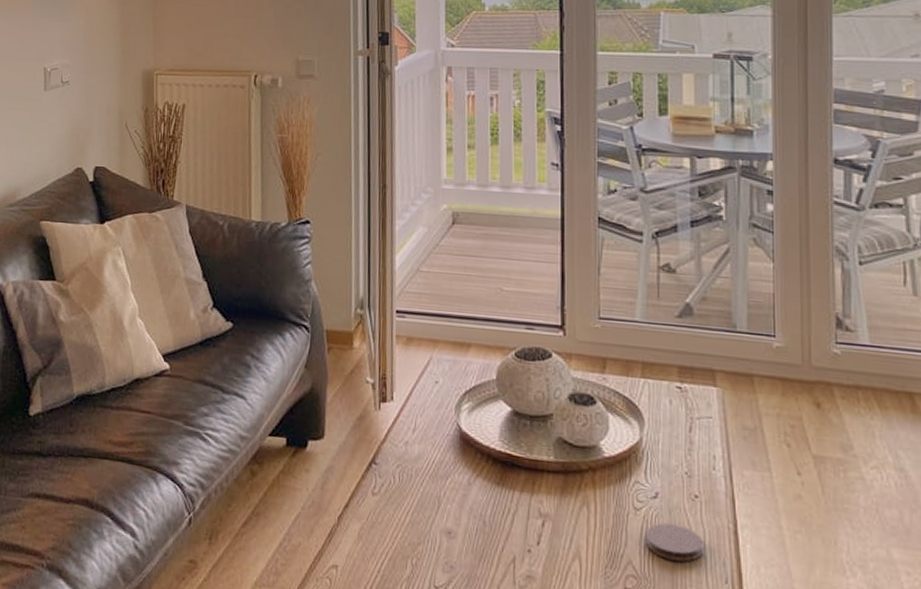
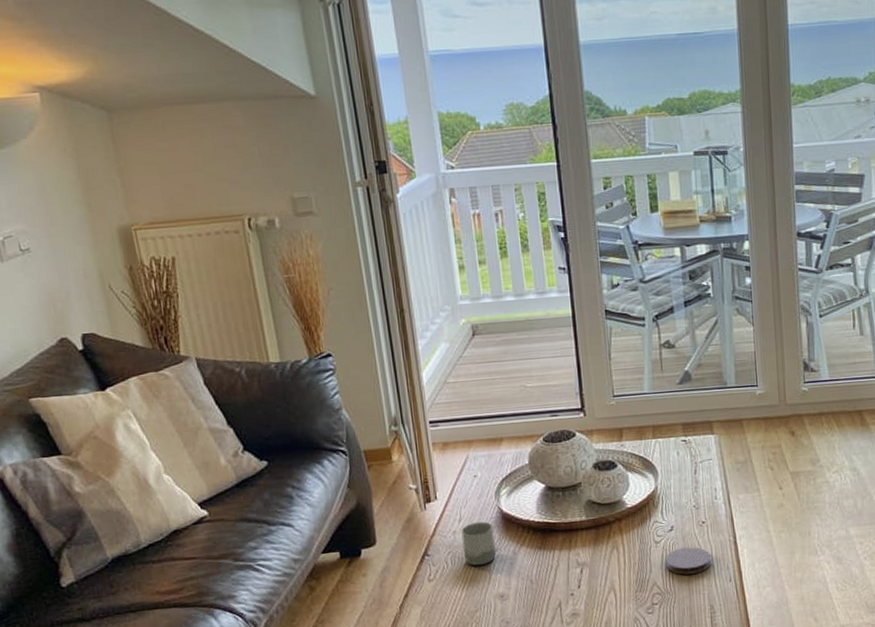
cup: none [413,436,449,490] -> present [461,521,496,566]

